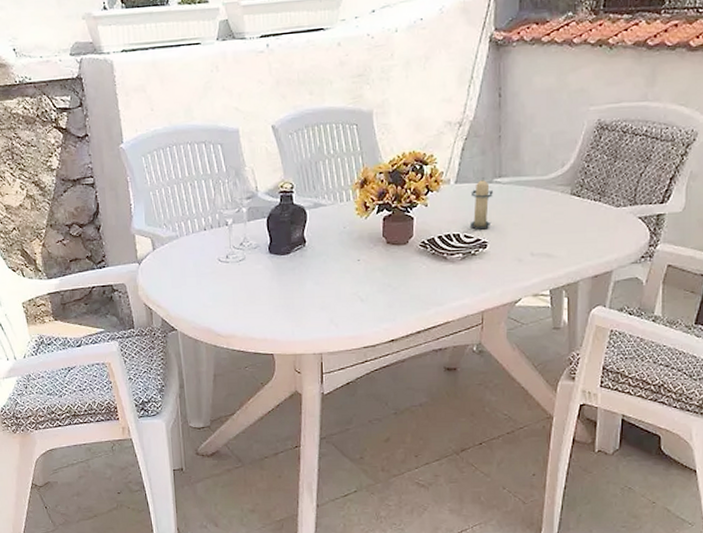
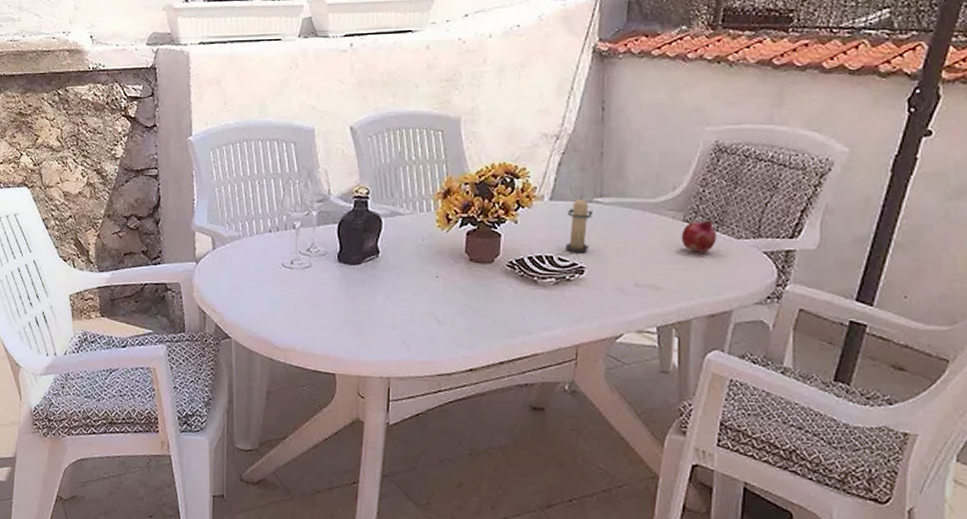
fruit: none [569,192,599,222] -> present [681,220,717,253]

